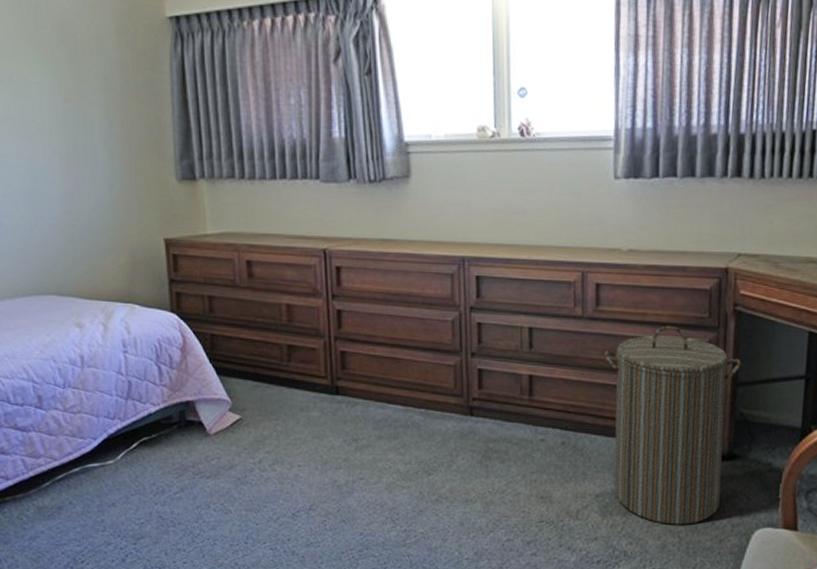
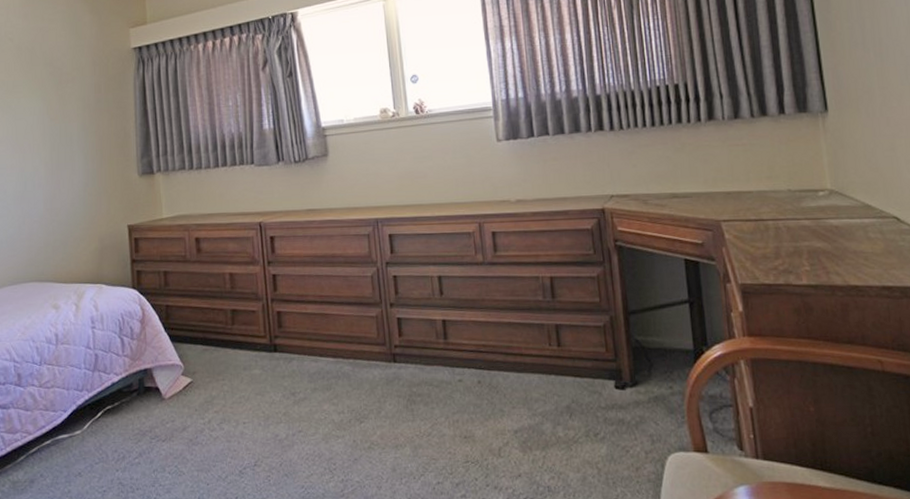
laundry hamper: present [604,325,741,525] -> none [506,263,631,456]

